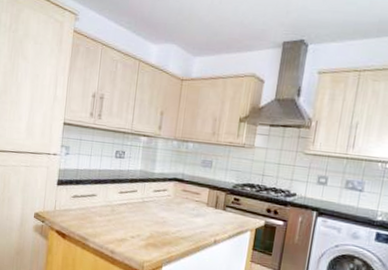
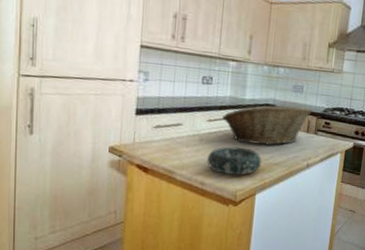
decorative bowl: none [117,218,169,247] -> present [207,146,262,175]
fruit basket: none [133,179,221,219] -> present [222,105,312,145]

